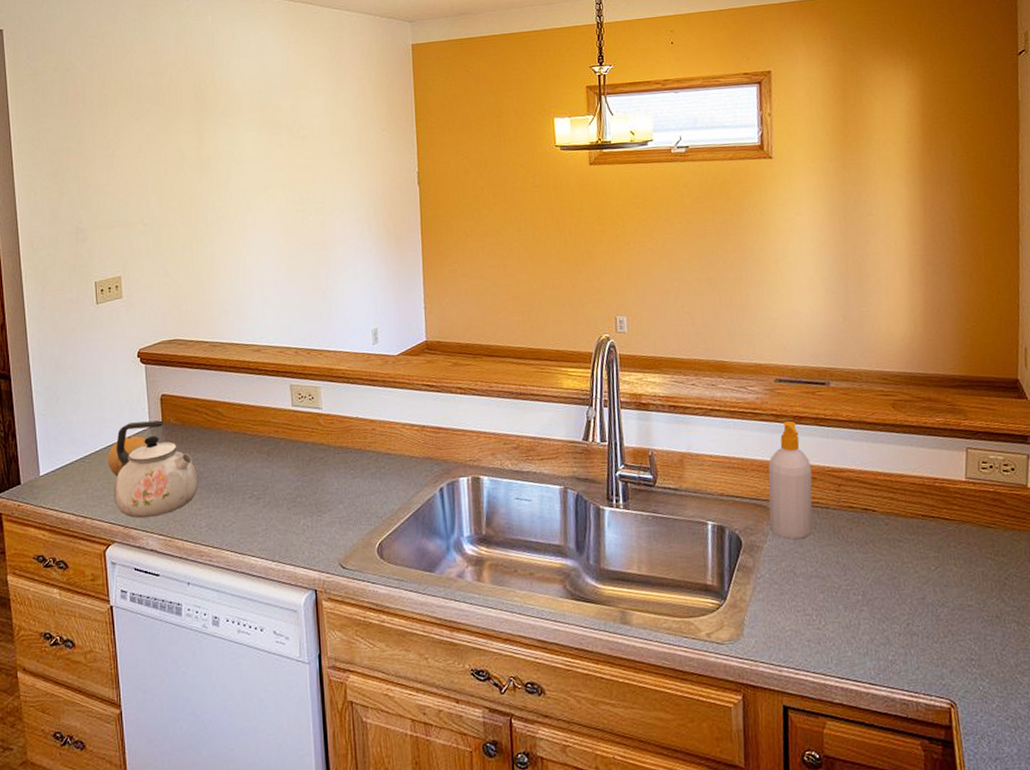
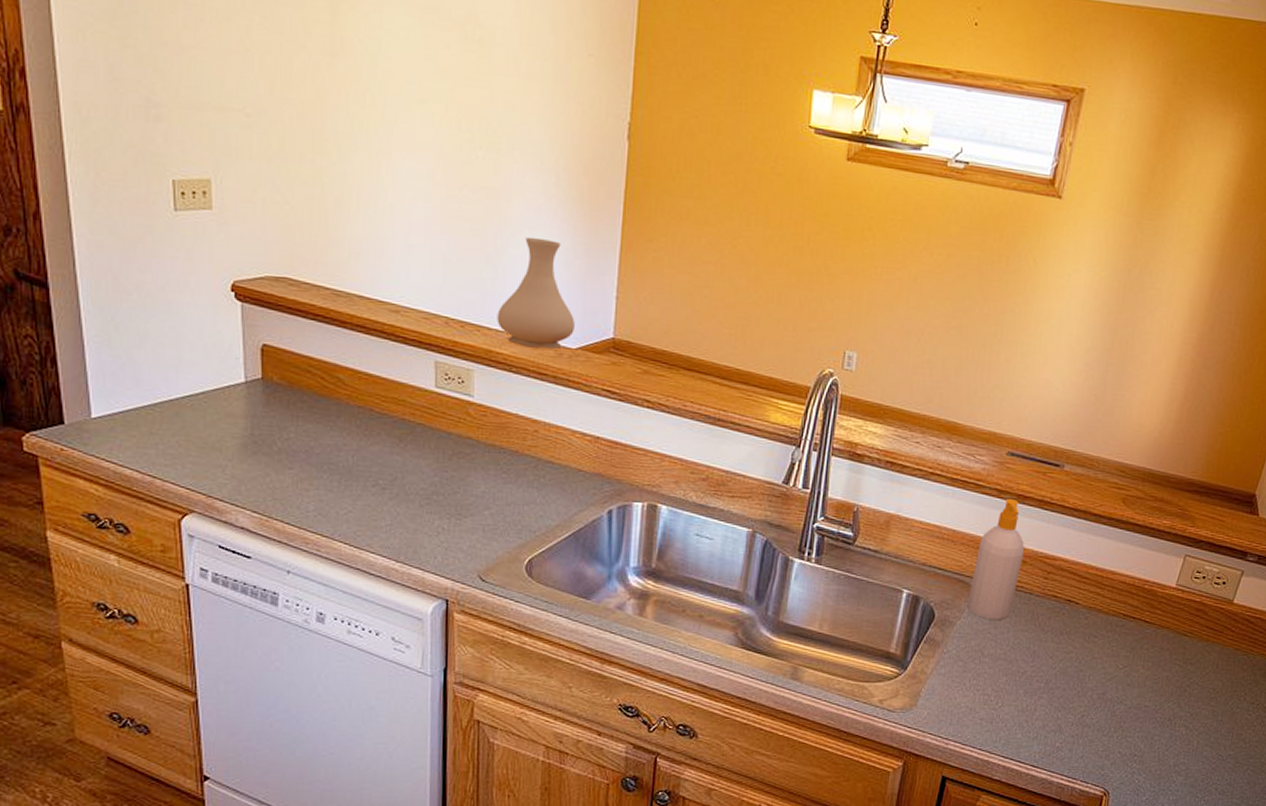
fruit: present [107,435,147,477] -> none [186,388,240,435]
kettle: present [113,420,199,519] -> none [192,372,308,491]
vase: none [334,272,395,361] -> present [497,236,575,349]

